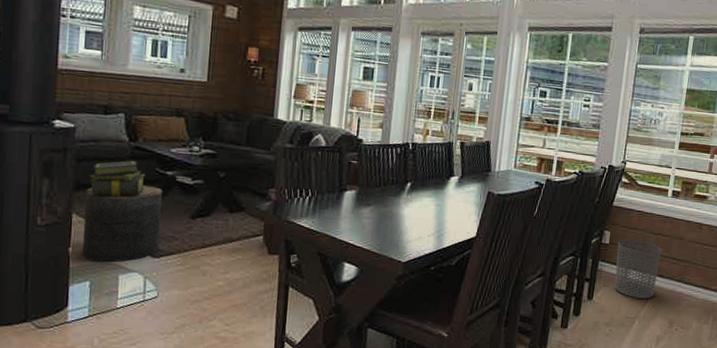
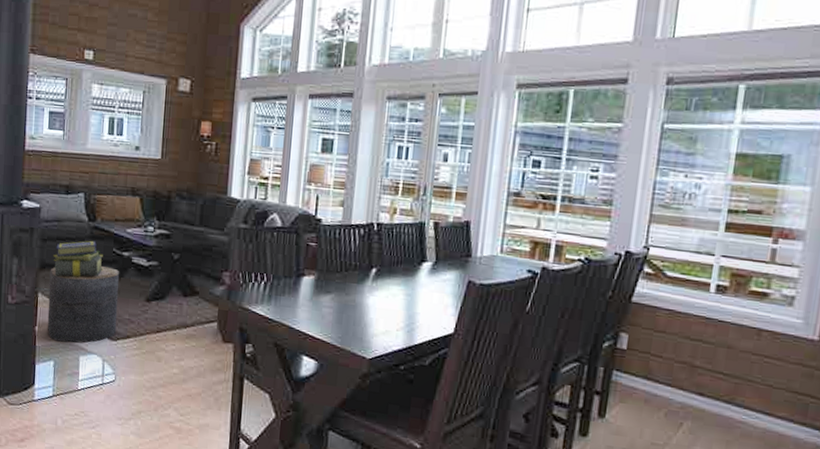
waste bin: present [614,239,662,299] -> none [635,344,702,423]

